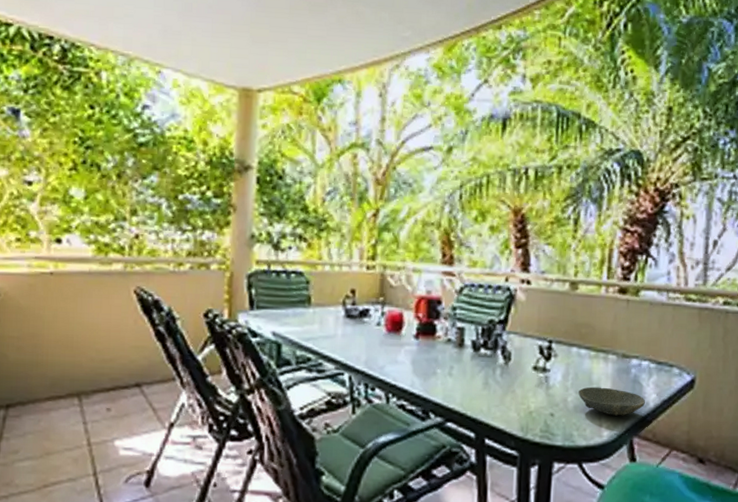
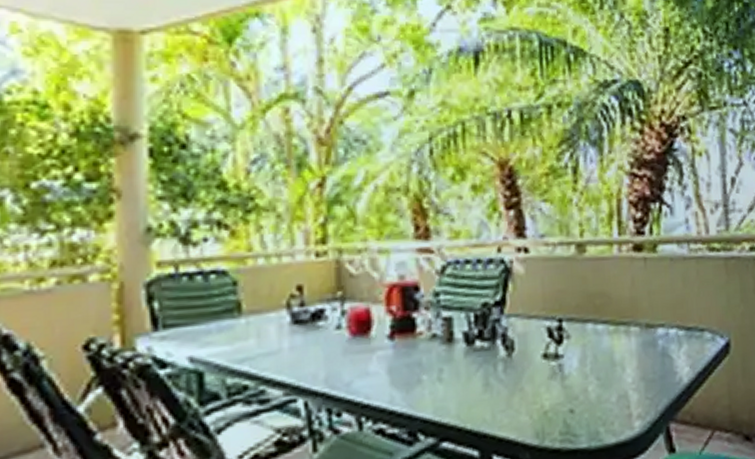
bowl: present [578,387,645,416] -> none [600,367,678,401]

